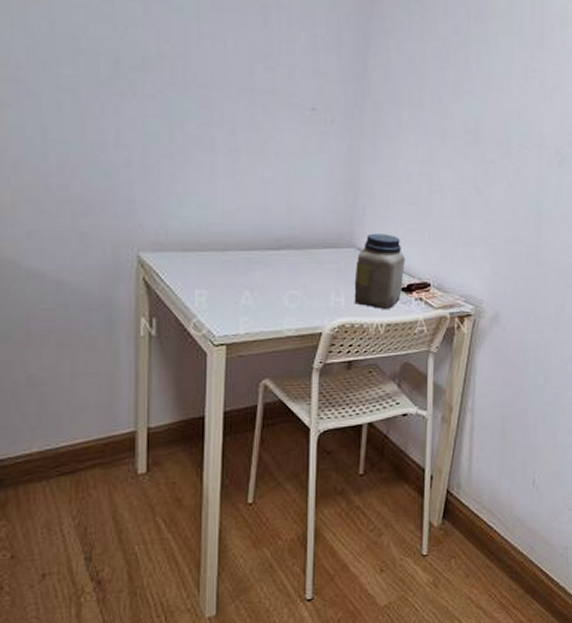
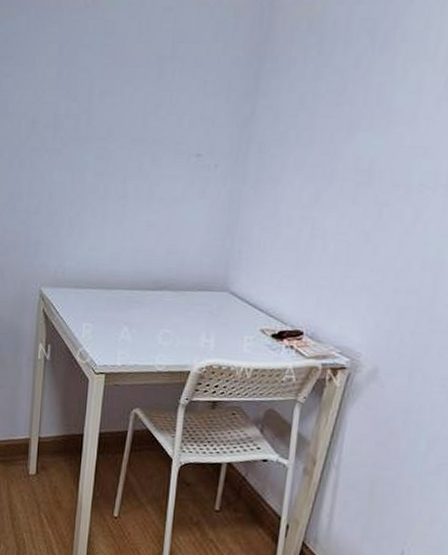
jar: present [354,233,405,309] -> none [223,278,279,354]

